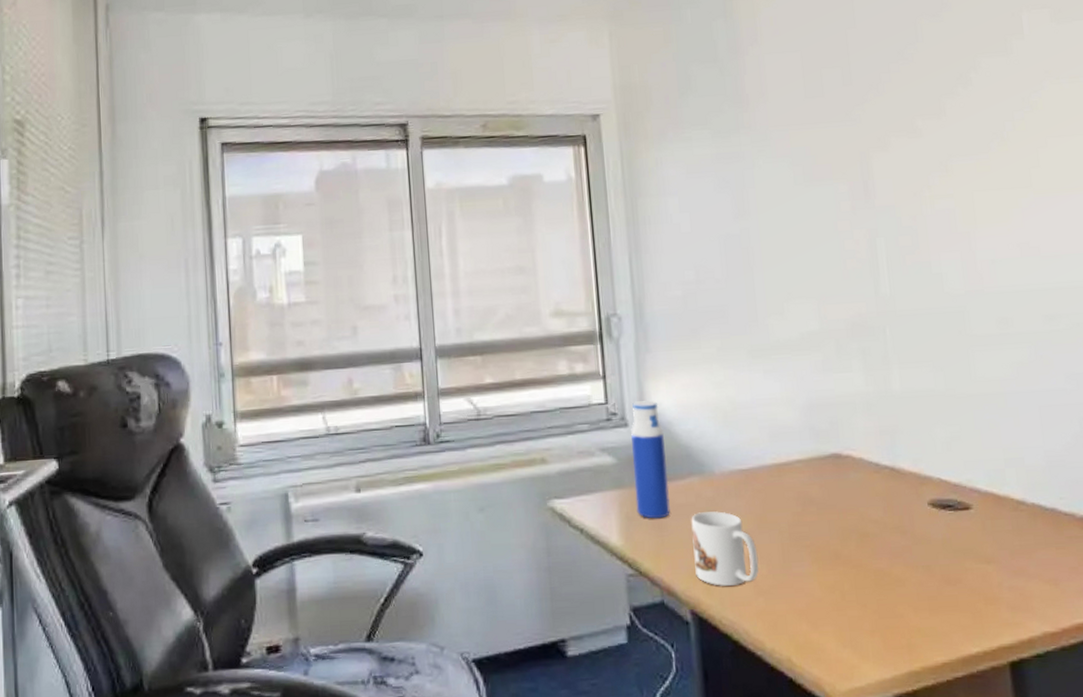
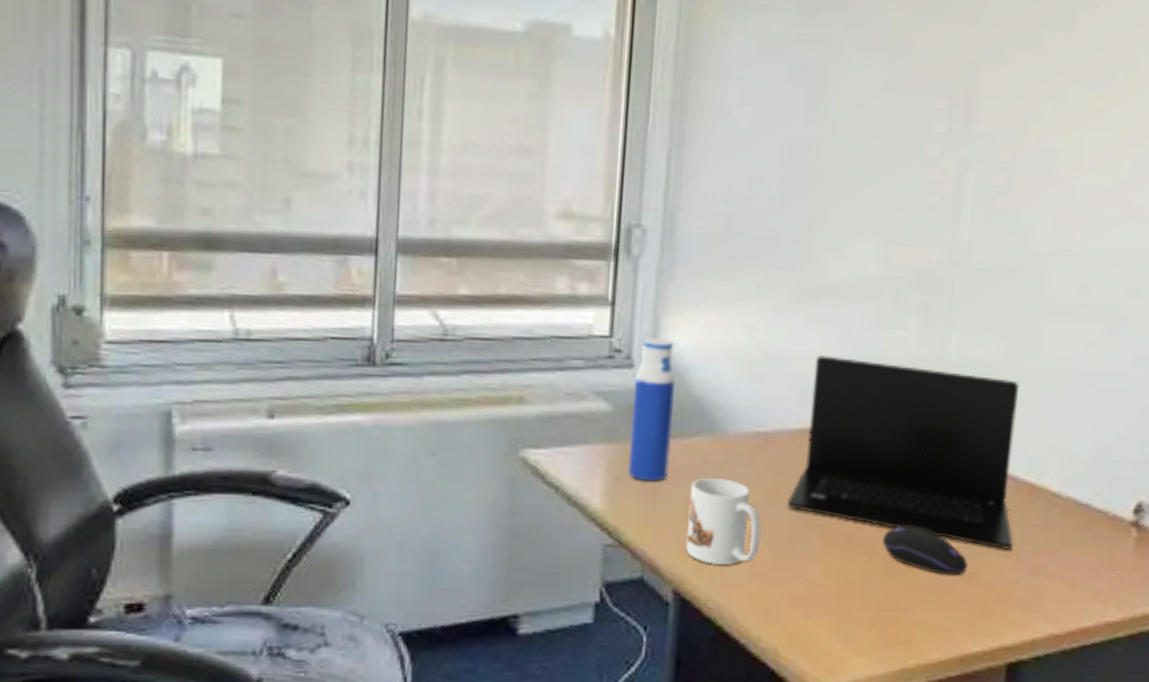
laptop: none [775,400,990,556] -> present [787,355,1020,549]
computer mouse: none [866,541,952,583] -> present [882,527,968,575]

